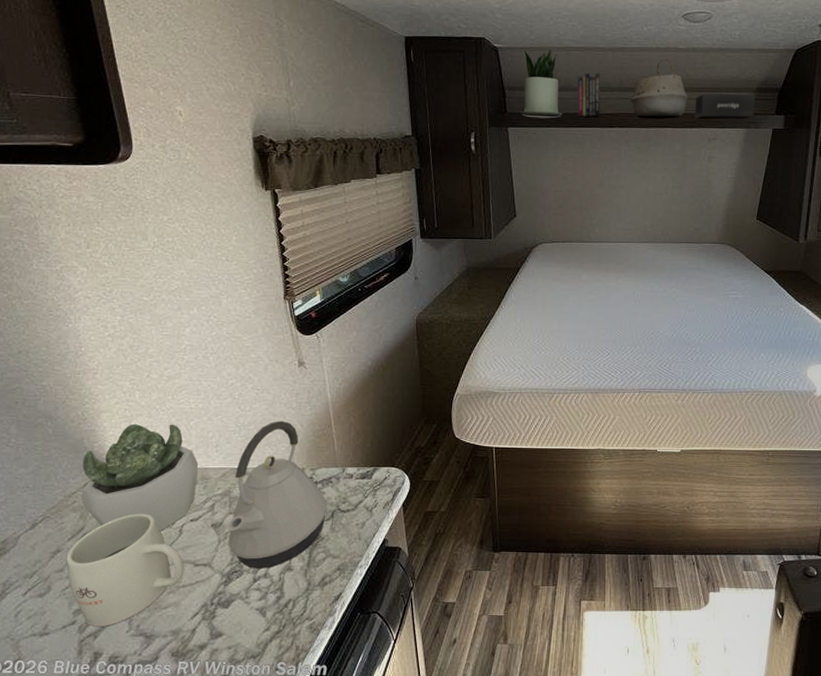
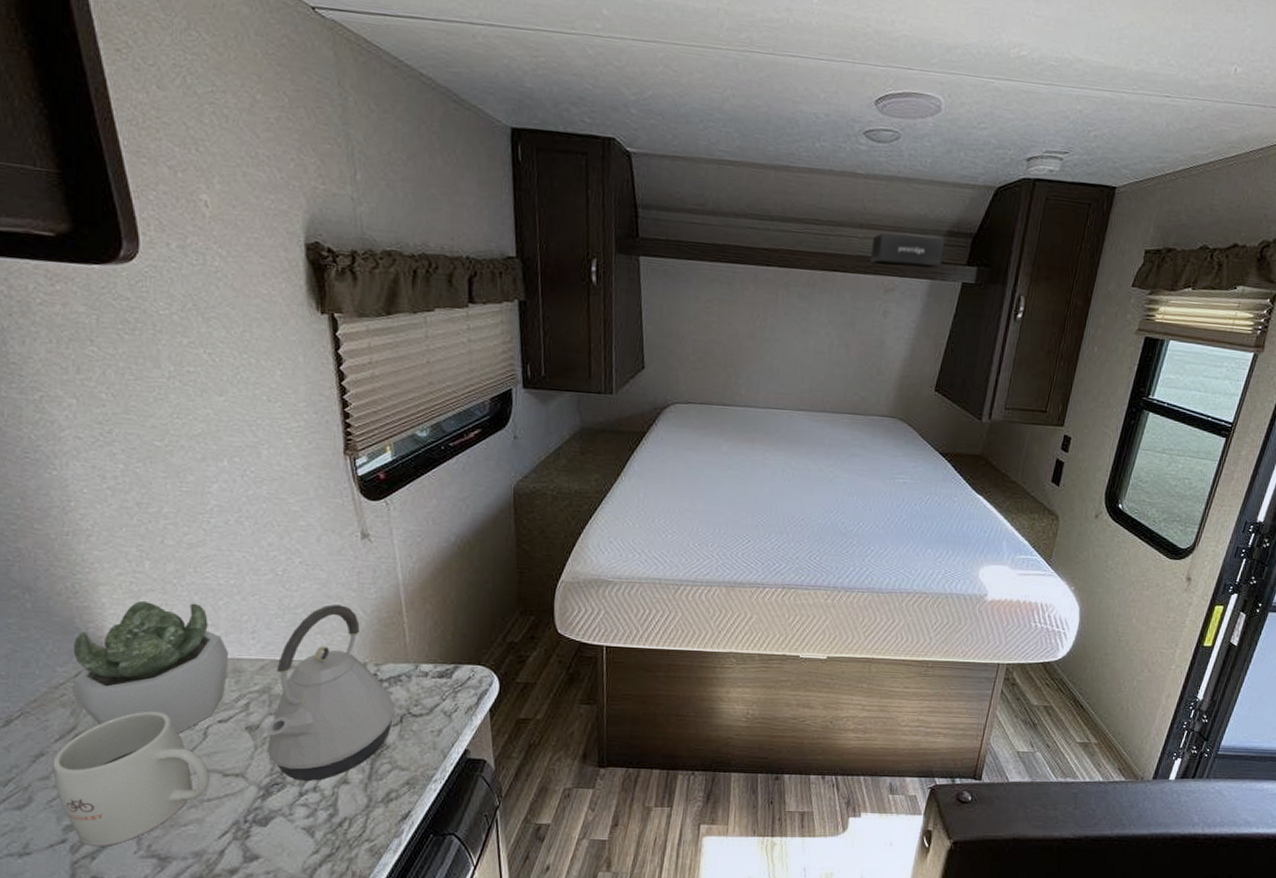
planter: present [521,50,562,119] -> none [656,159,708,249]
books: present [577,73,601,119] -> none [727,196,758,254]
woven basket: present [630,59,688,120] -> none [793,185,864,261]

